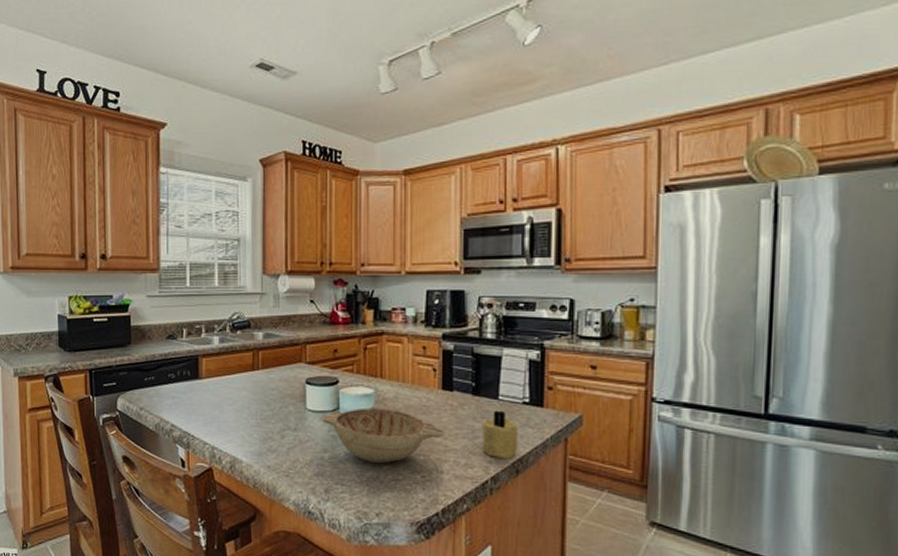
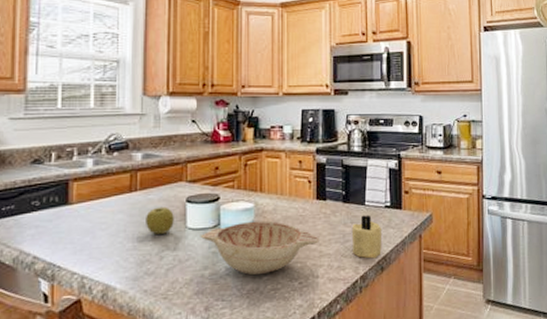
apple: none [268,386,294,413] -> present [146,206,174,234]

